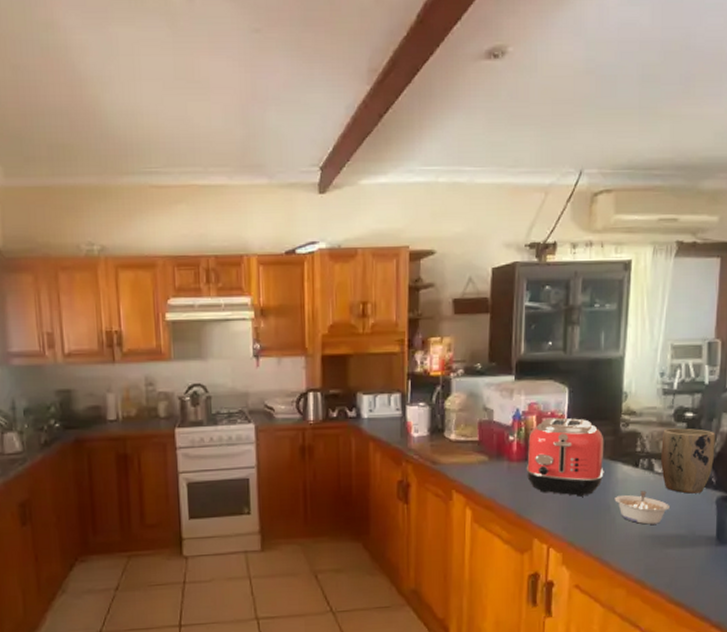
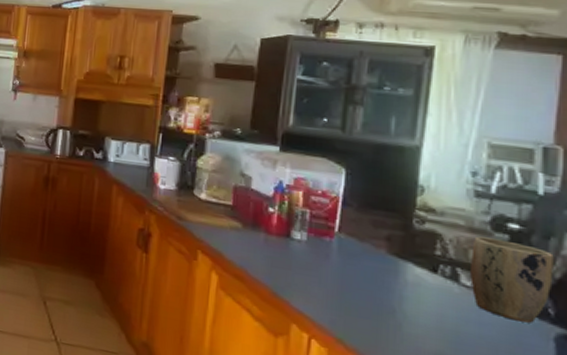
toaster: present [526,417,604,497] -> none [286,197,391,291]
legume: present [614,491,671,525] -> none [402,300,484,347]

